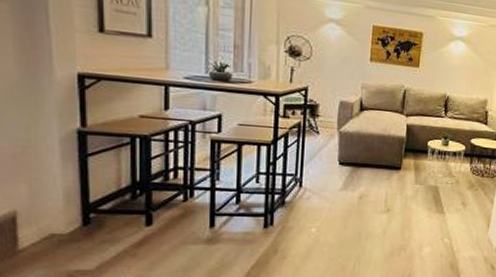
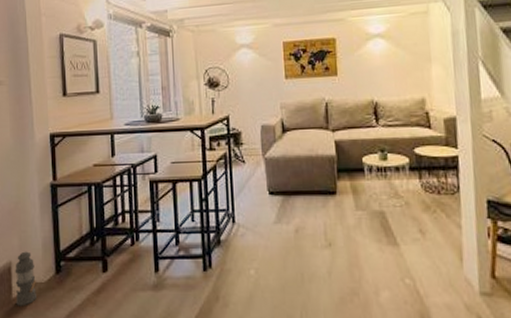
lantern: none [22,200,54,258] -> present [15,251,36,306]

